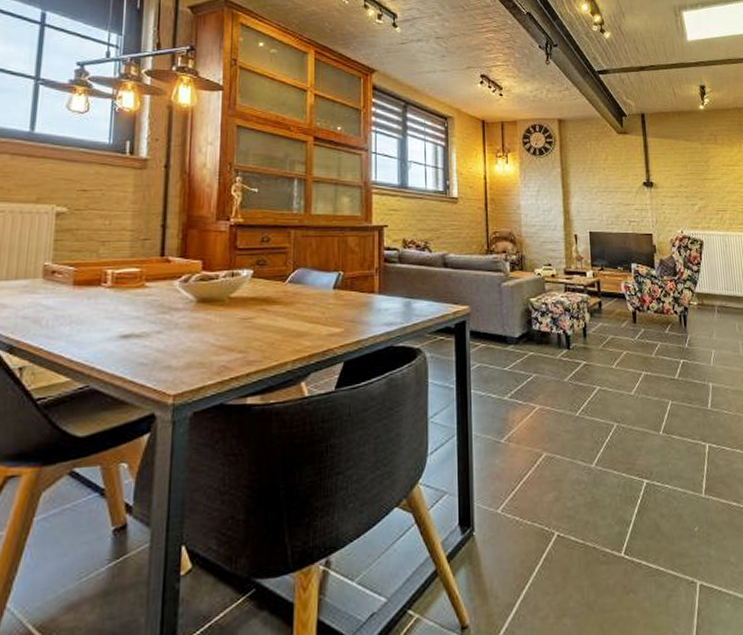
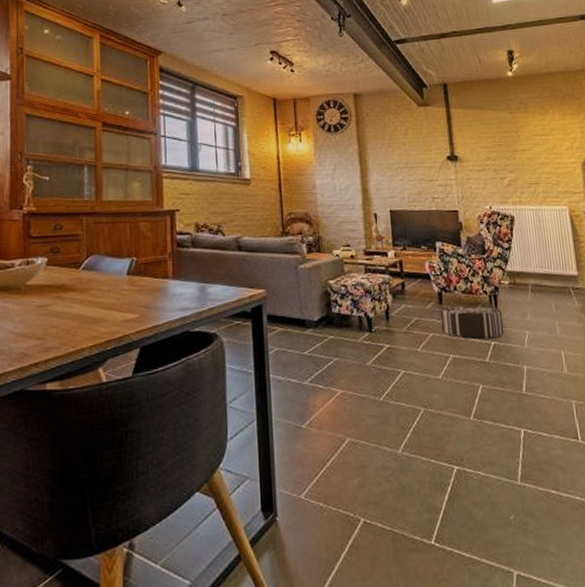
pouf: none [634,325,693,357] -> present [441,305,504,340]

